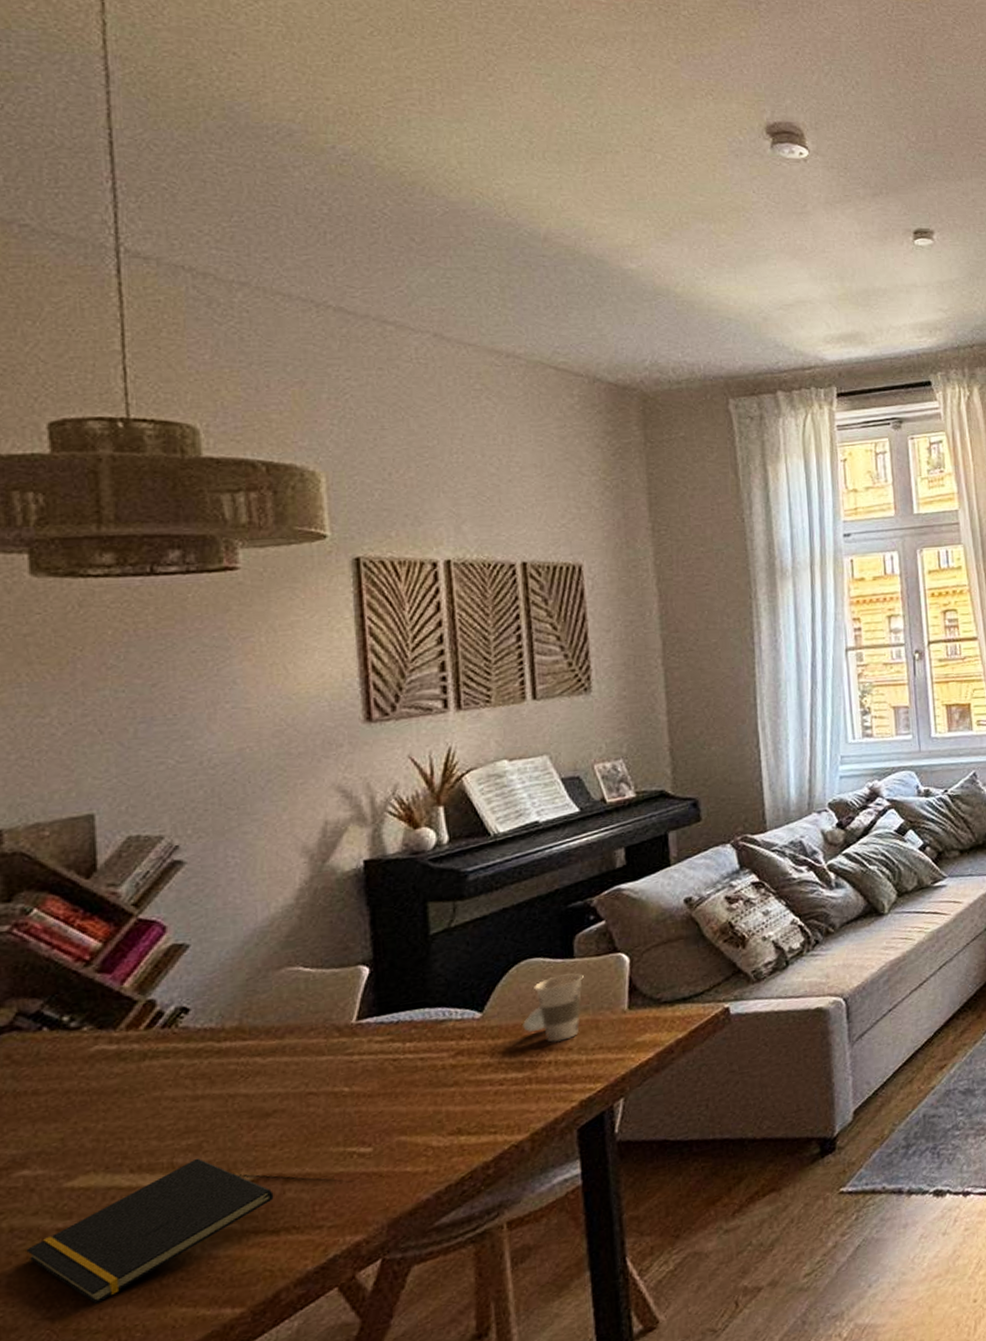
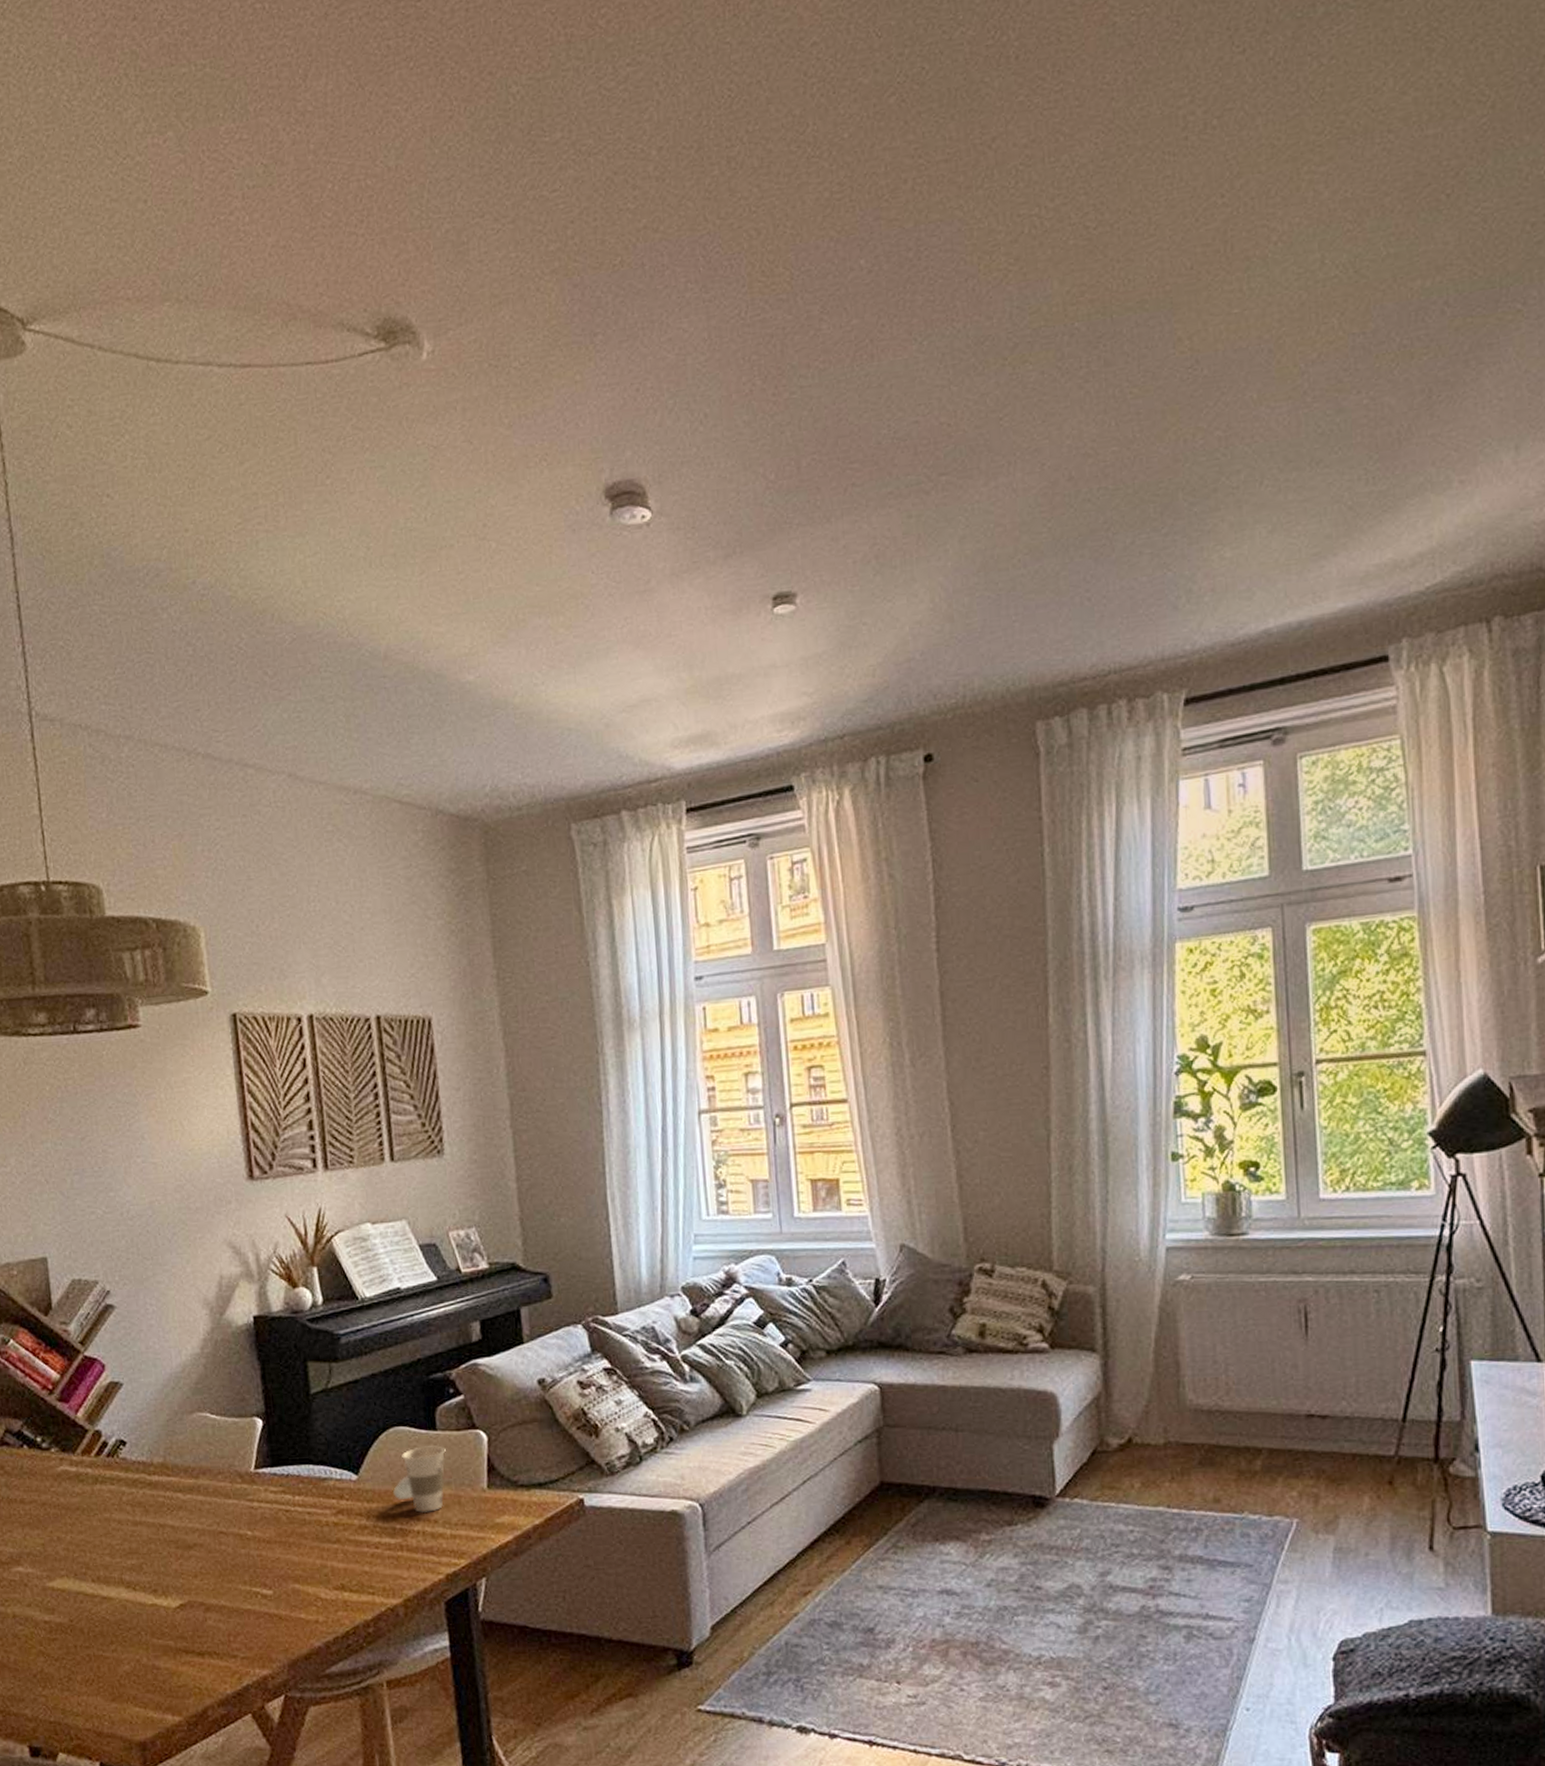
notepad: present [26,1158,274,1304] -> none [25,1577,198,1690]

